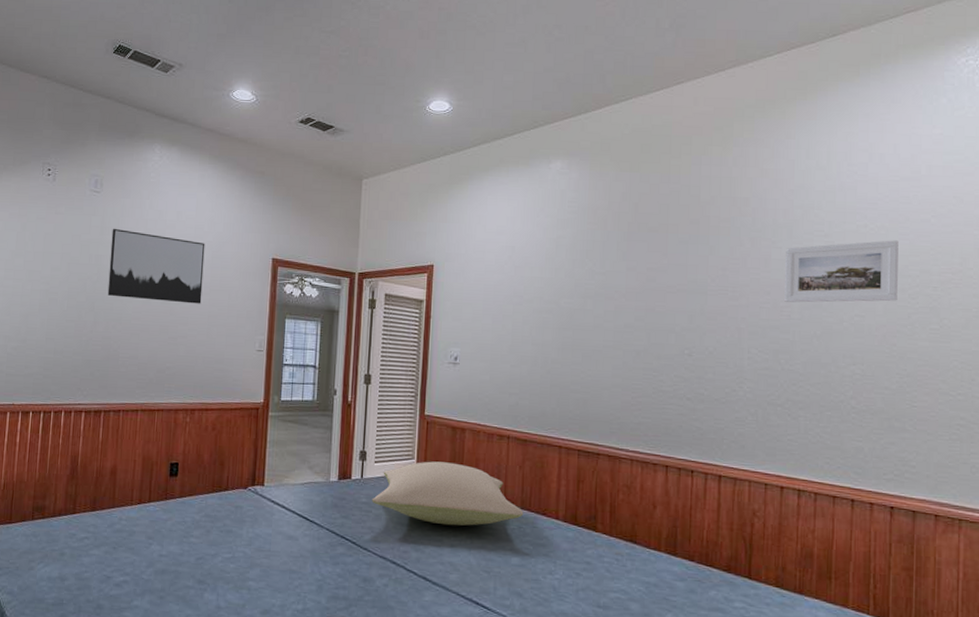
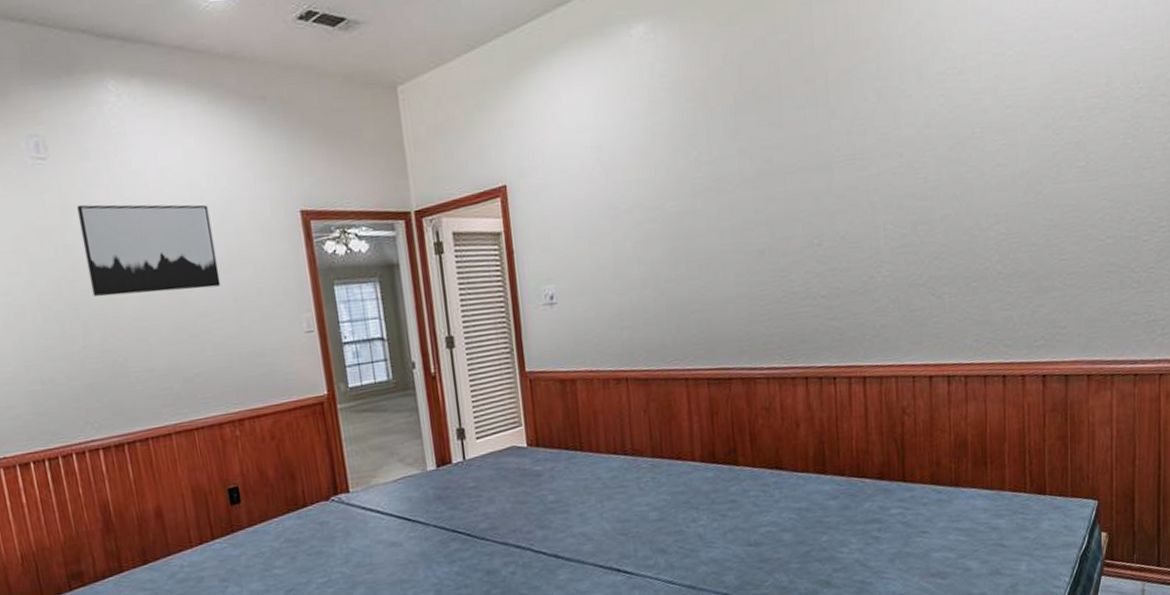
pillow: present [371,461,524,526] -> none [480,421,656,495]
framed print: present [784,240,899,303] -> none [916,66,1041,162]

